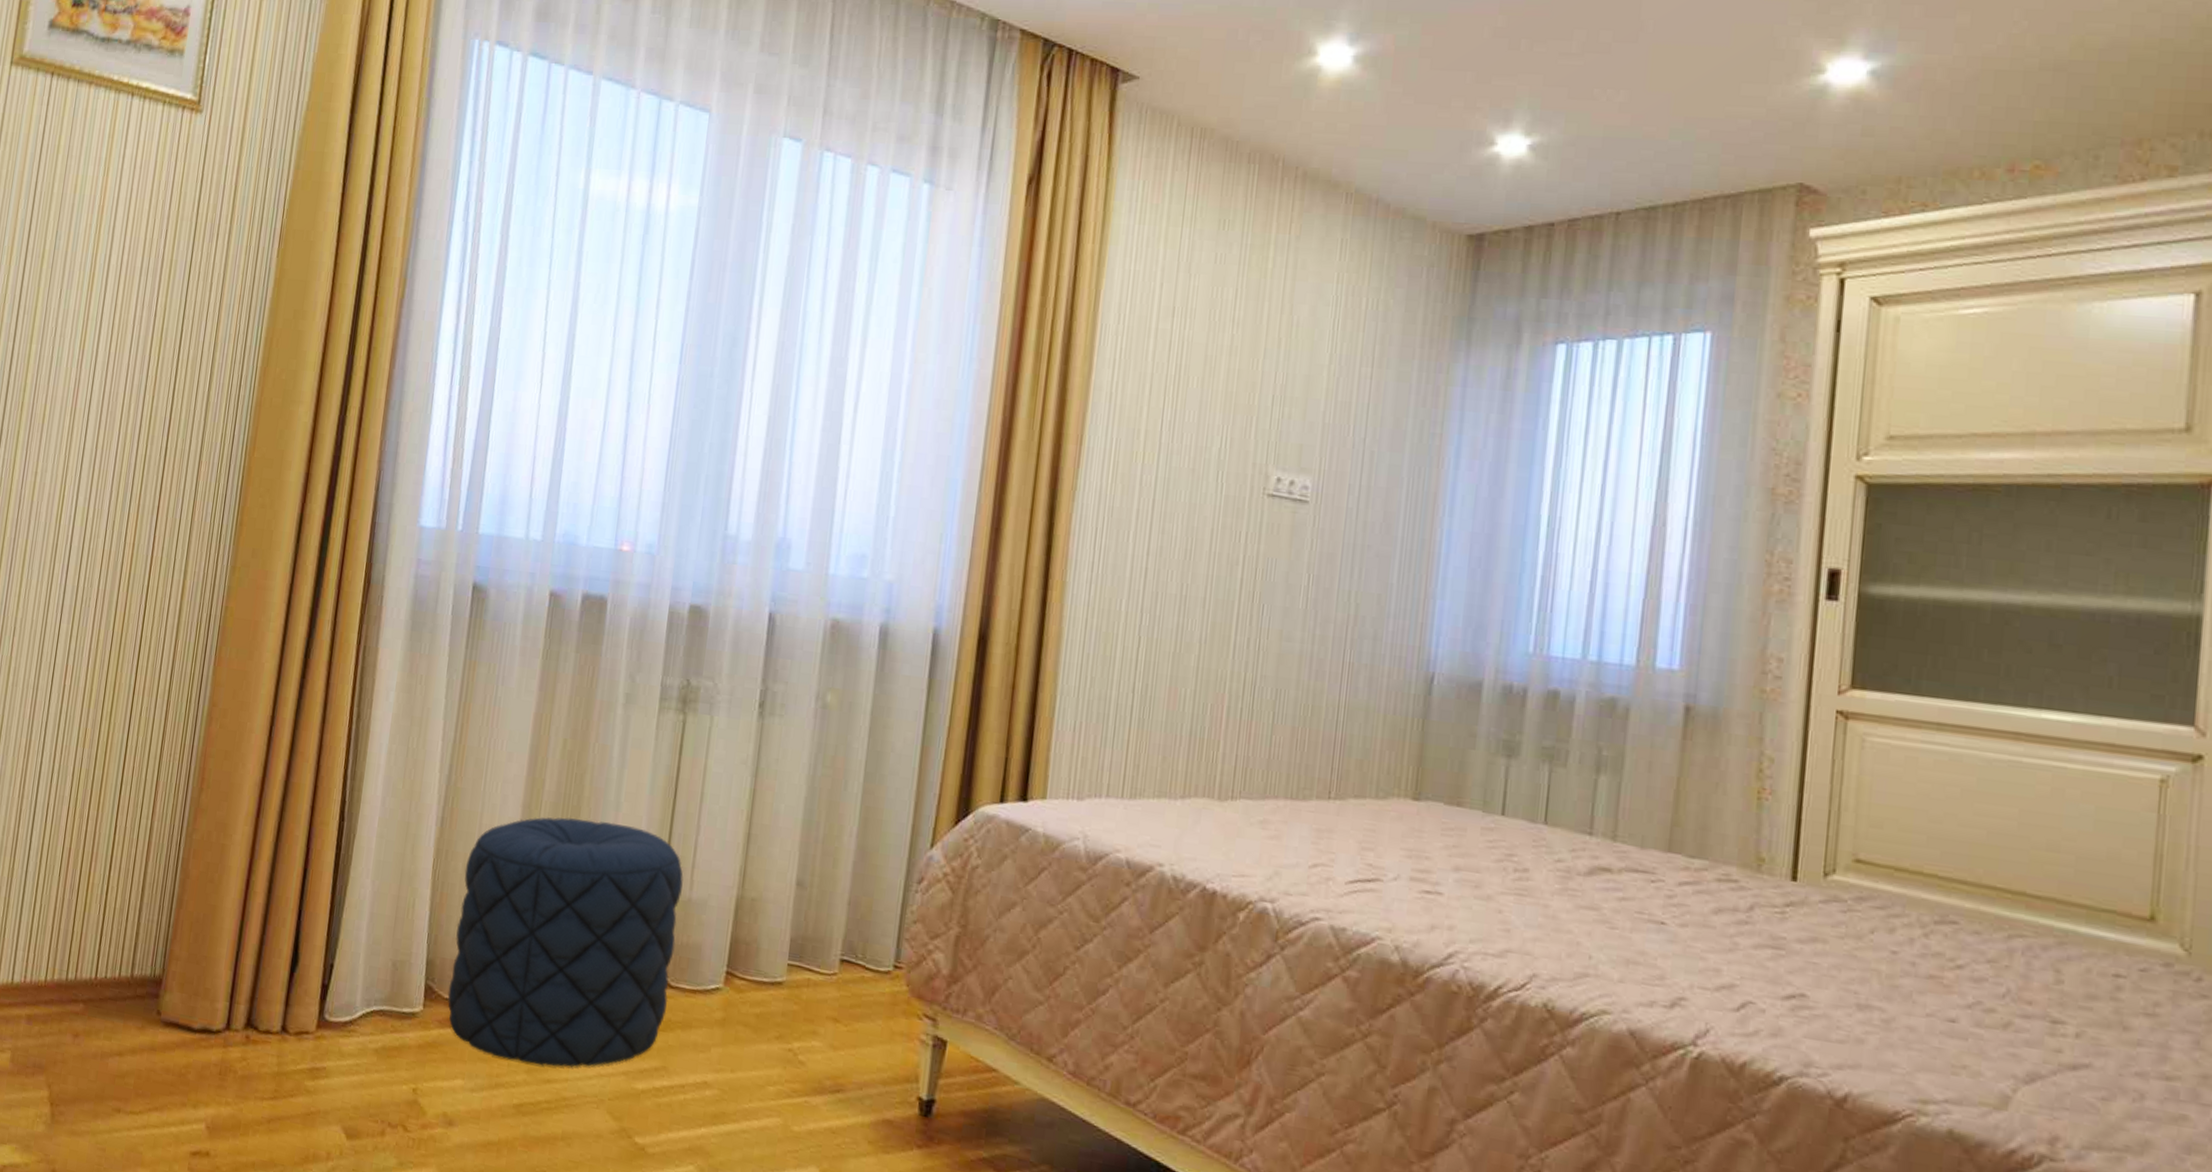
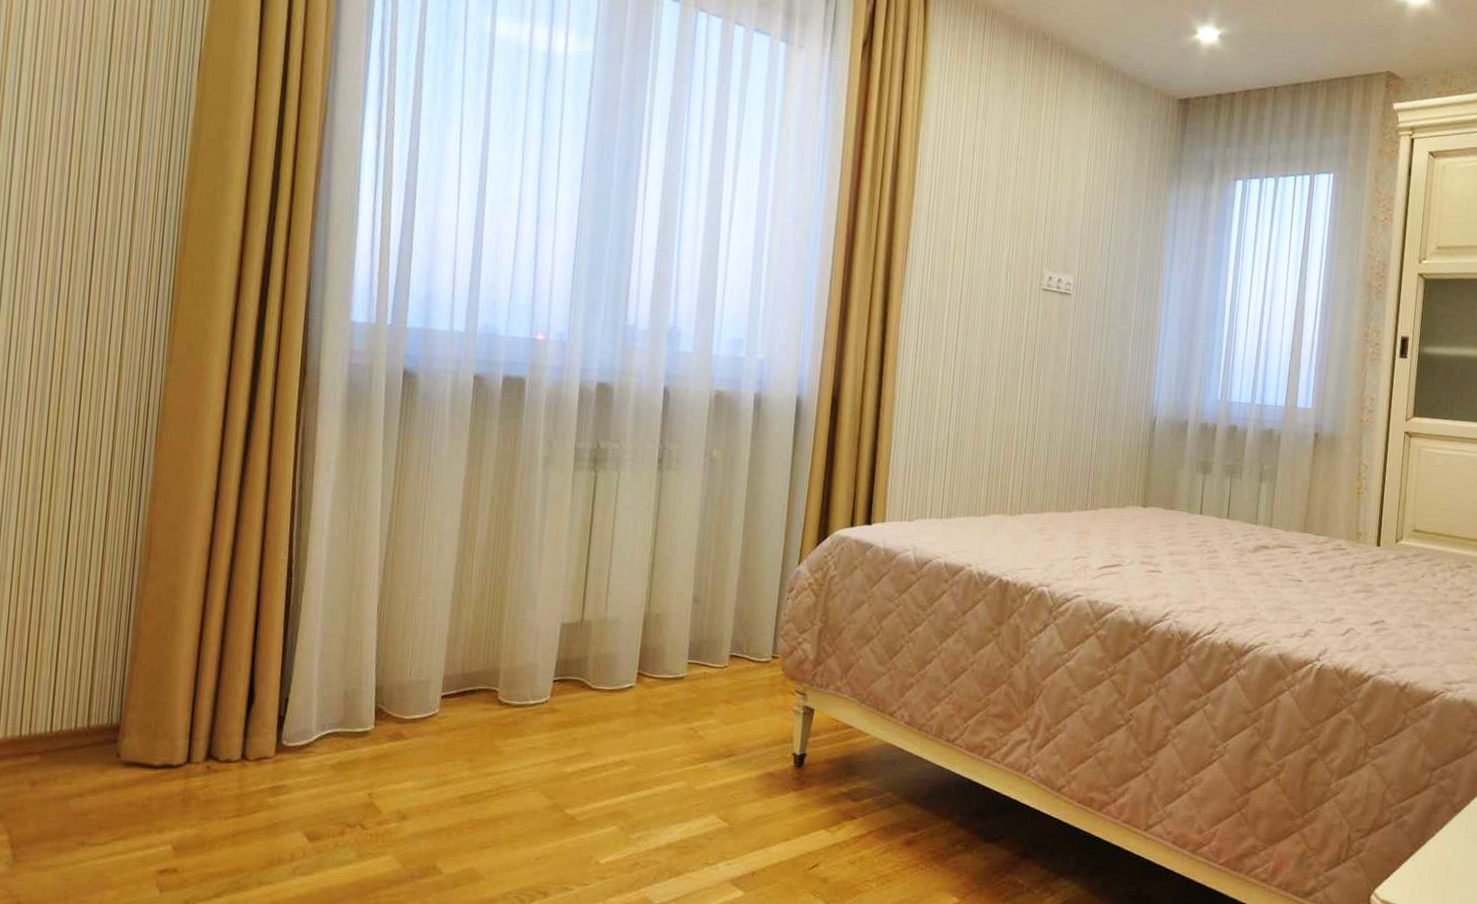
pouf: present [447,816,684,1068] -> none [396,561,599,763]

